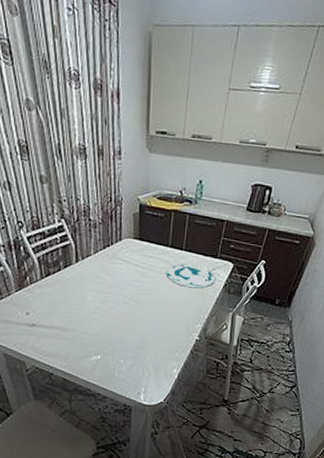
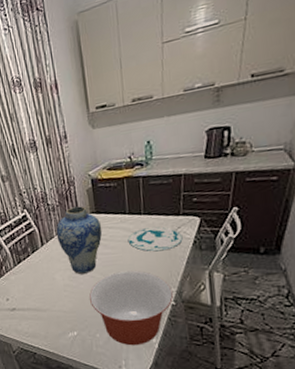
vase: none [94,228,143,300] -> present [56,206,103,275]
mixing bowl: none [119,301,199,374] -> present [89,270,173,346]

